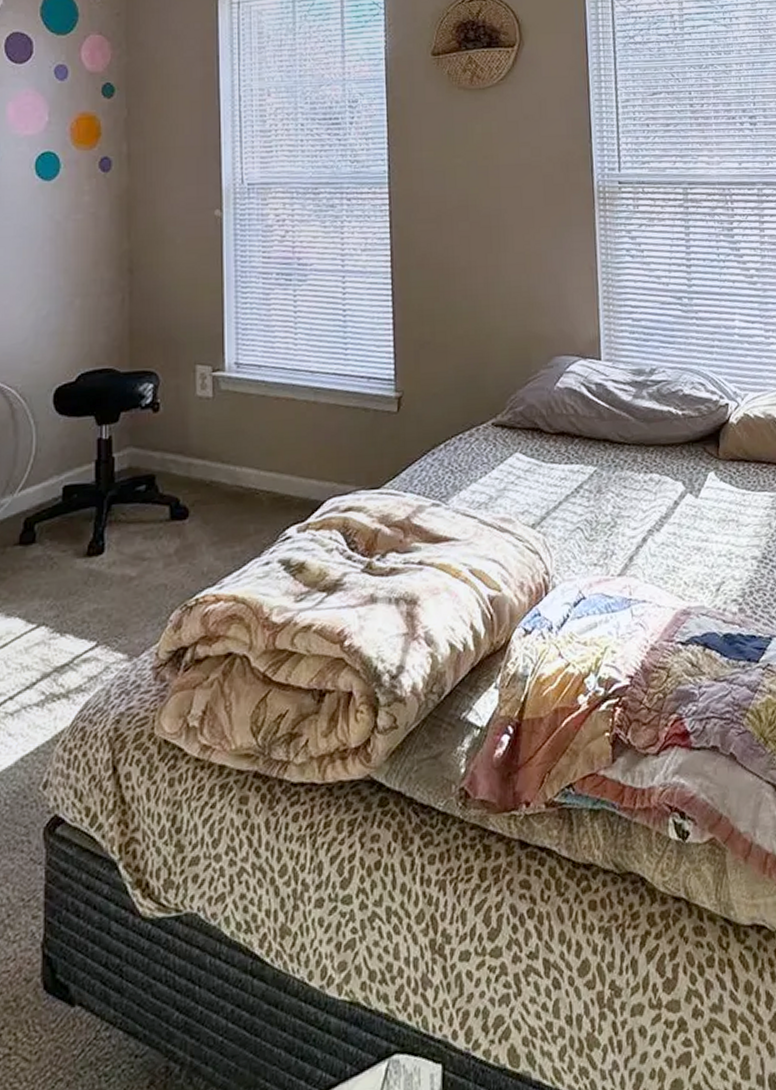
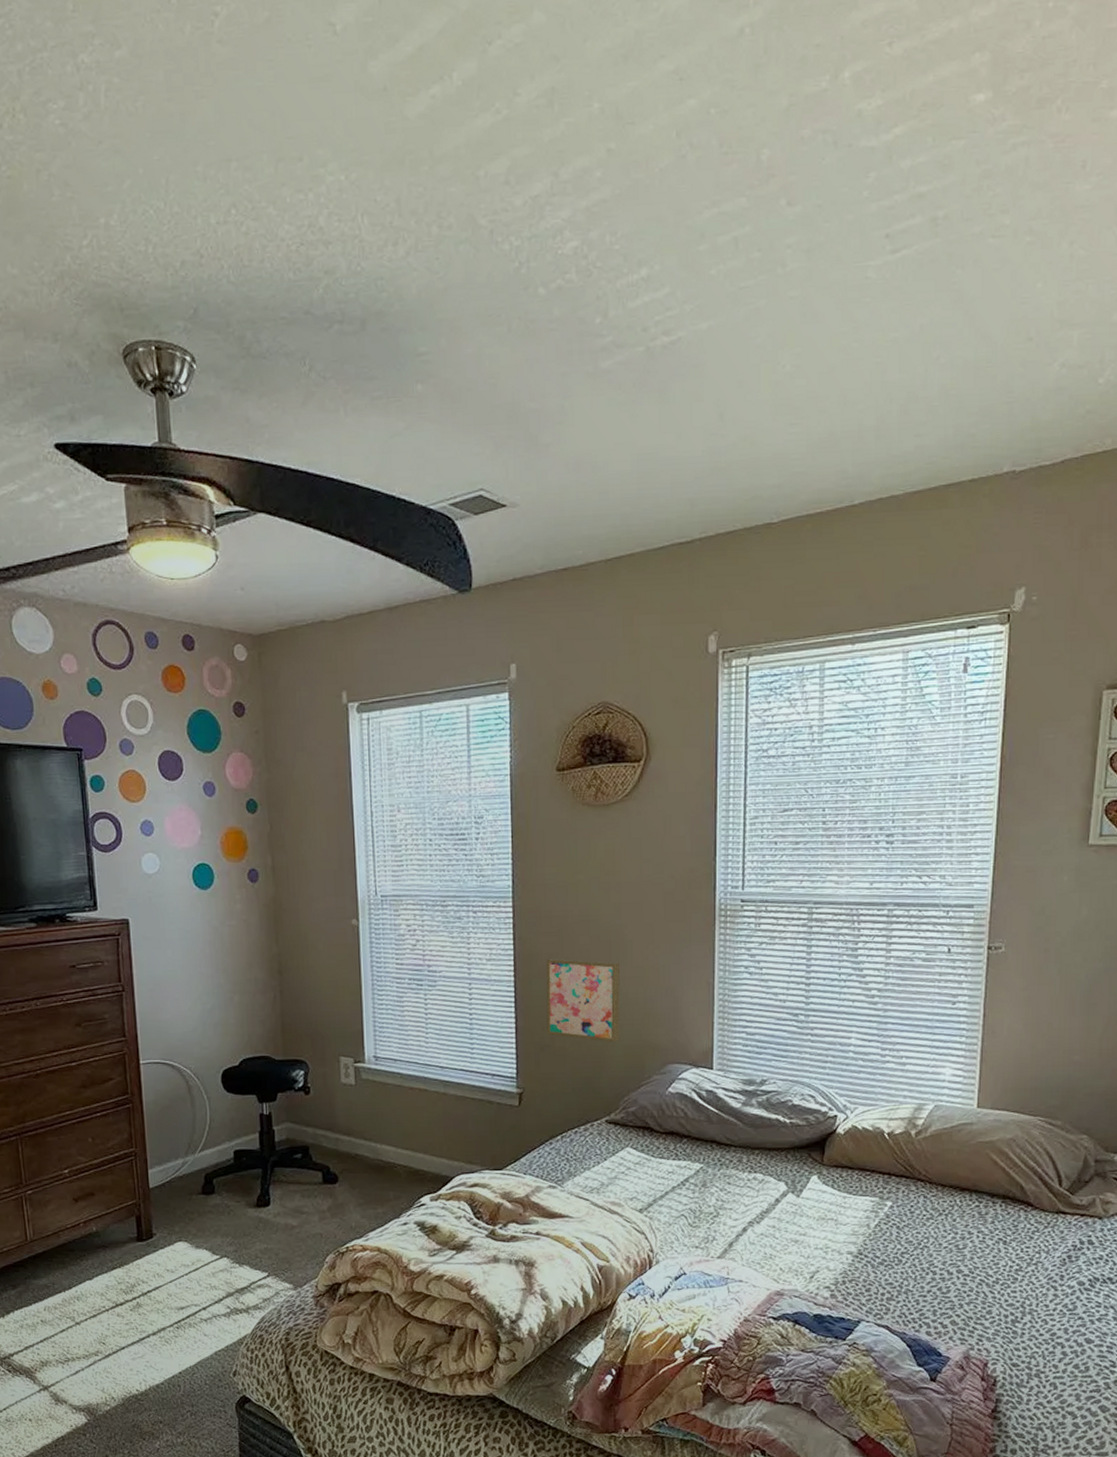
wall art: none [425,246,504,336] -> present [546,958,620,1042]

